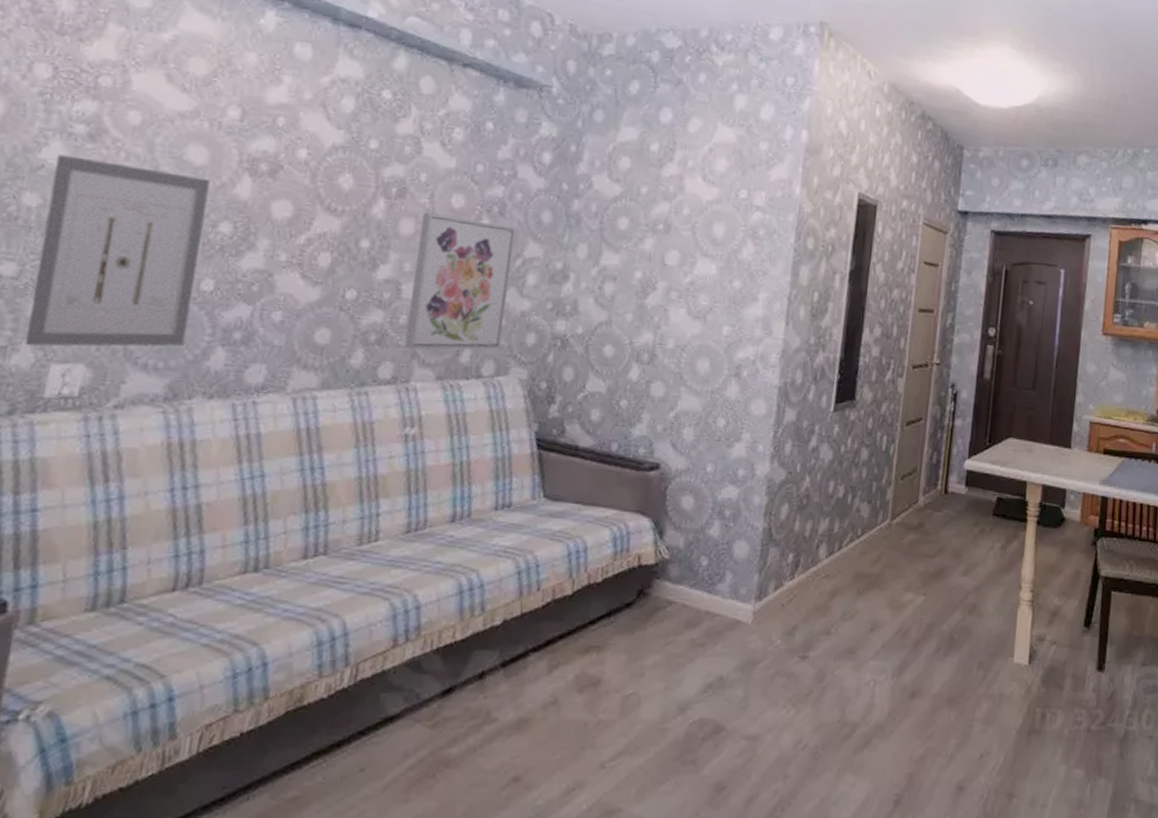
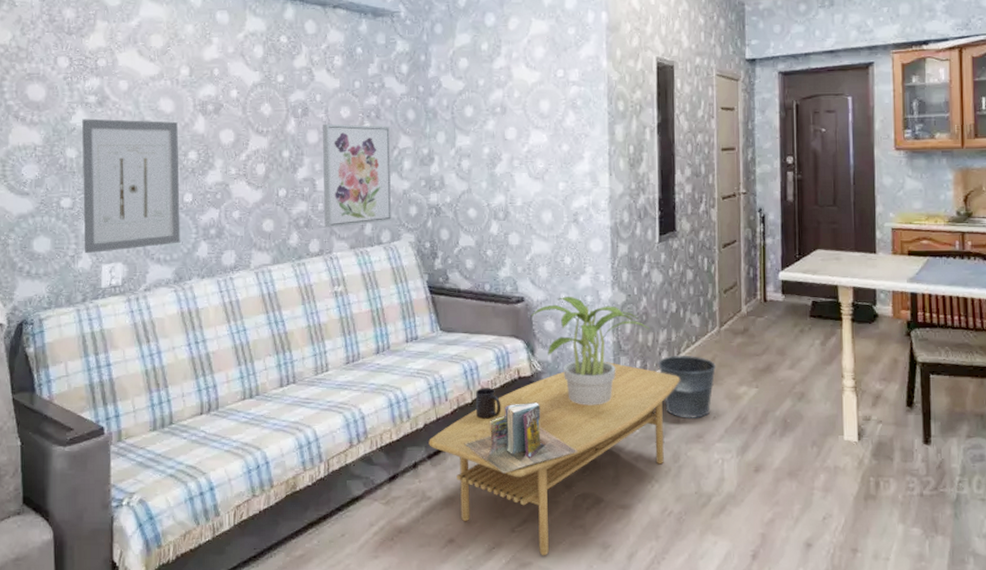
coffee table: none [505,553,837,801] -> present [429,362,680,556]
books: none [554,599,701,690] -> present [464,403,577,474]
mug: none [576,576,611,619] -> present [476,388,501,420]
potted plant: none [666,467,810,607] -> present [531,297,650,405]
bucket: none [812,551,882,629] -> present [657,356,717,418]

